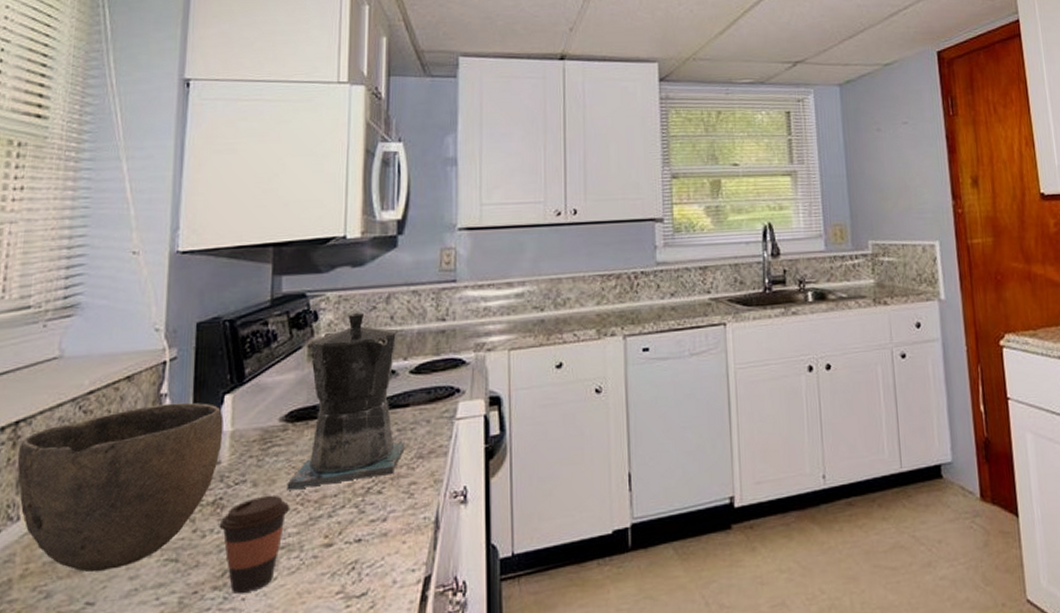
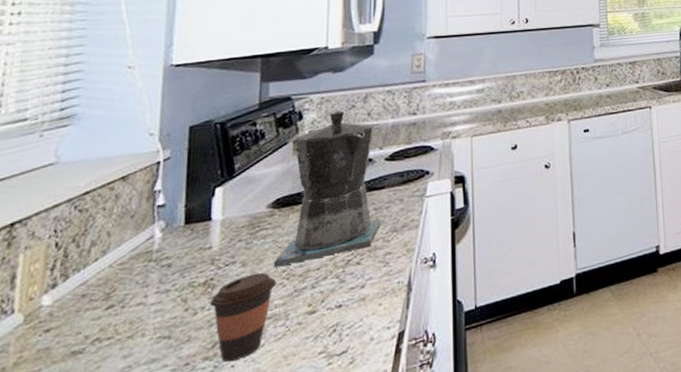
bowl: present [17,402,224,572] -> none [12,196,215,355]

